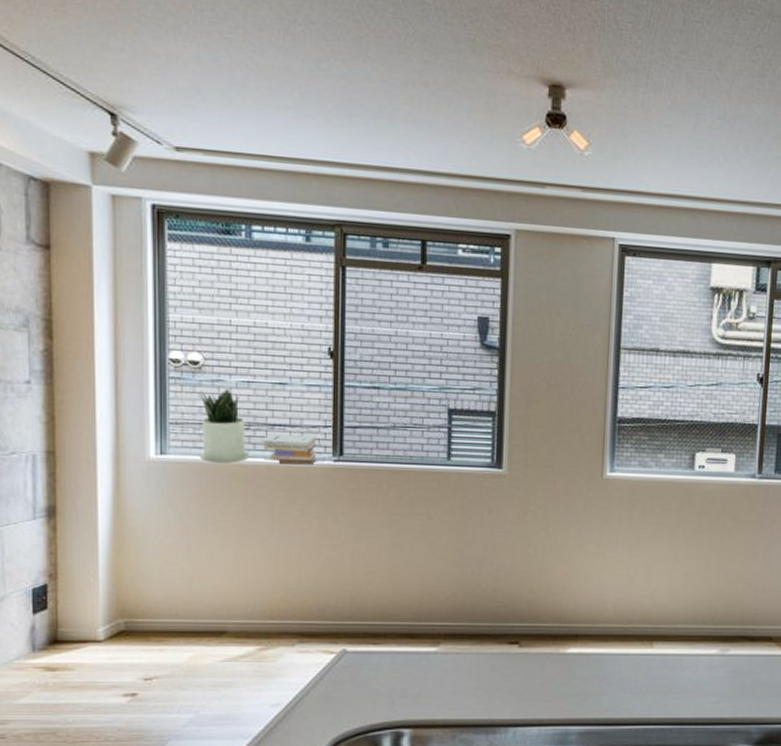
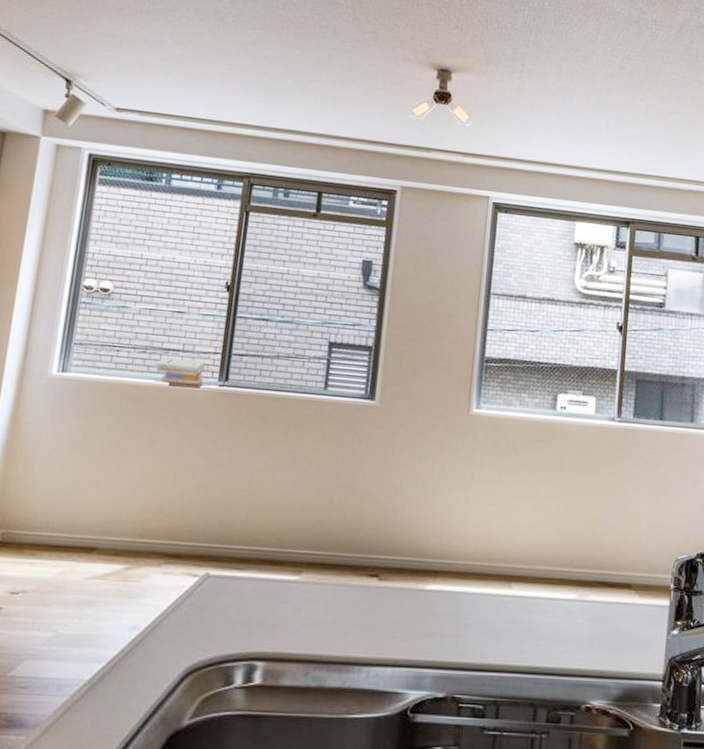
planter: present [199,389,250,463] -> none [96,315,143,384]

